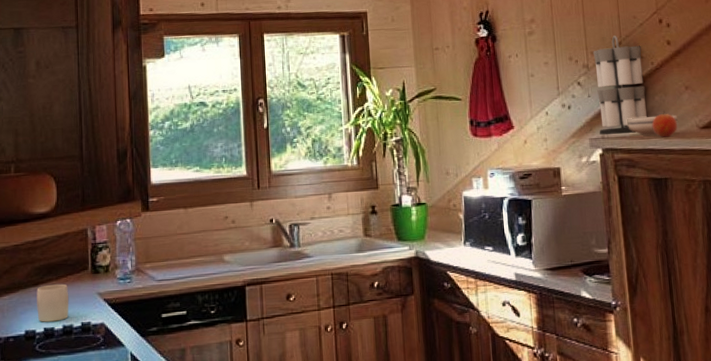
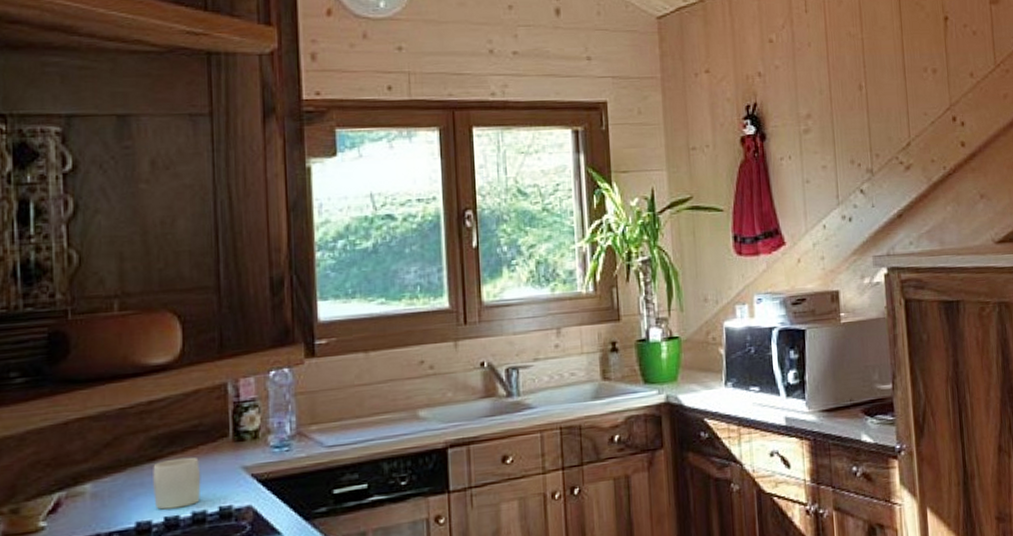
spice rack: present [593,35,647,135] -> none [878,135,938,251]
bowl: present [626,114,678,136] -> none [914,227,971,253]
fruit: present [652,111,678,138] -> none [943,223,972,254]

